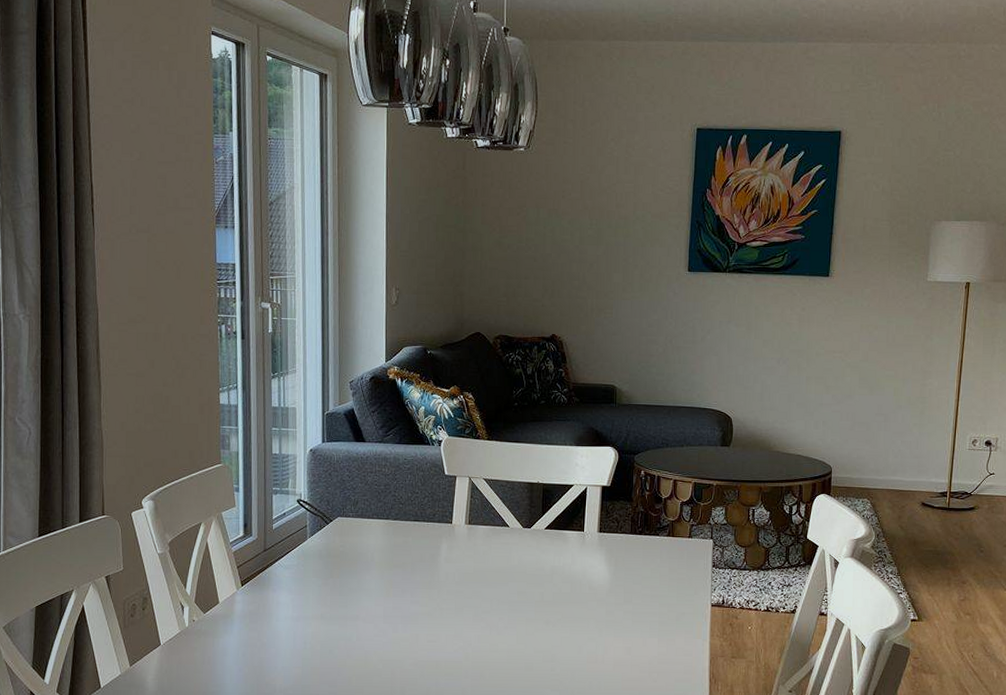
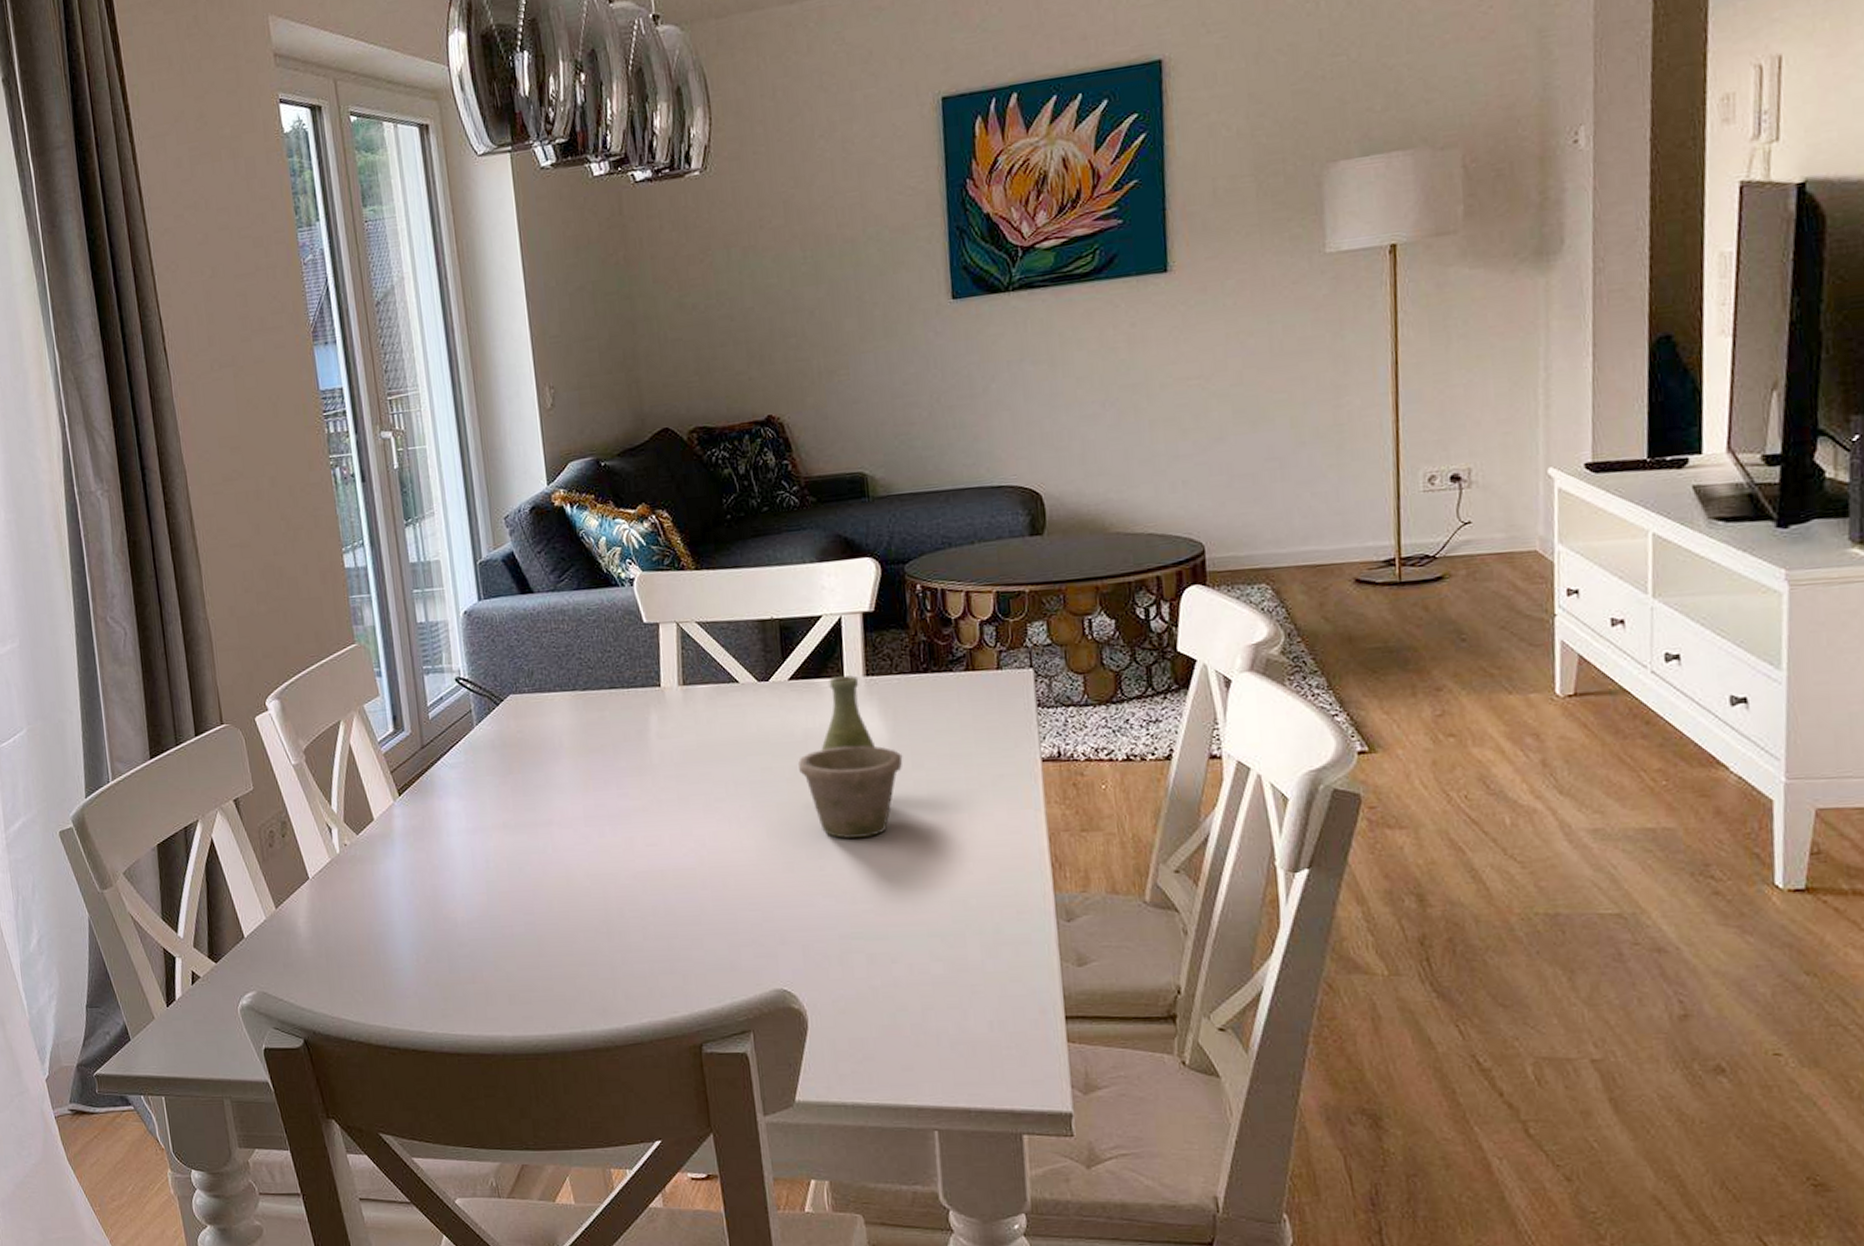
vase: none [545,530,618,650] -> present [798,675,903,840]

